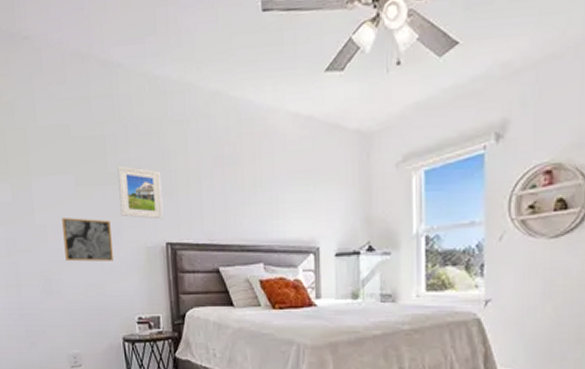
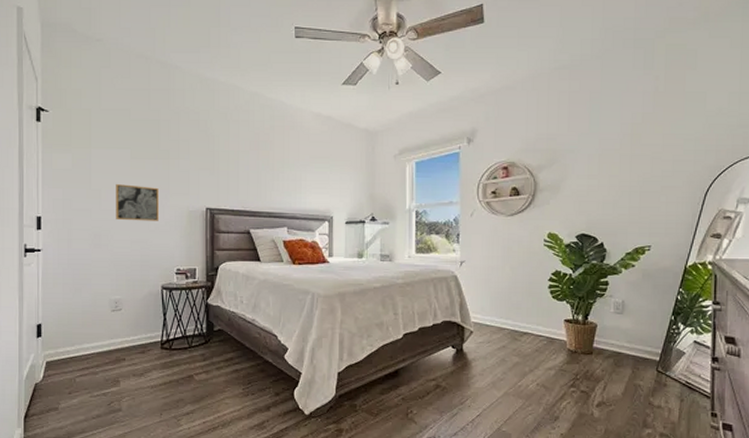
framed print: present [117,165,164,220] -> none [169,145,206,189]

